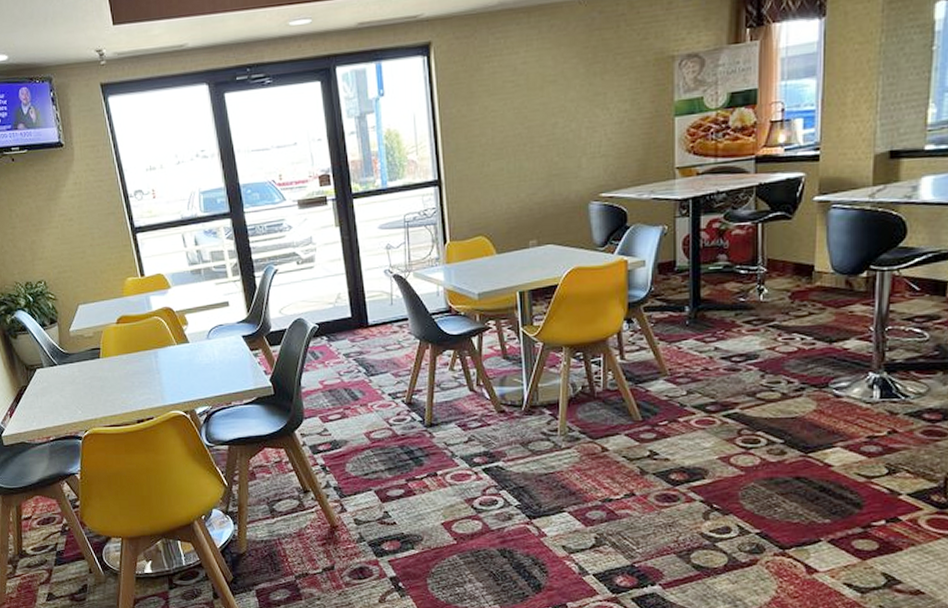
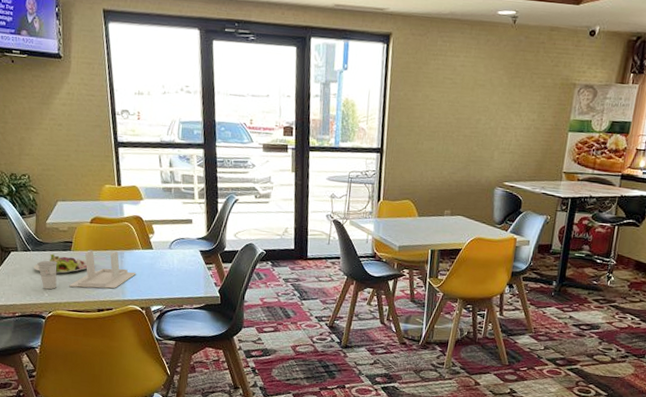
salad plate: none [62,364,119,387] -> present [34,253,87,274]
cup: none [66,372,89,406] -> present [37,260,58,290]
napkin holder: none [102,351,175,399] -> present [69,250,137,289]

